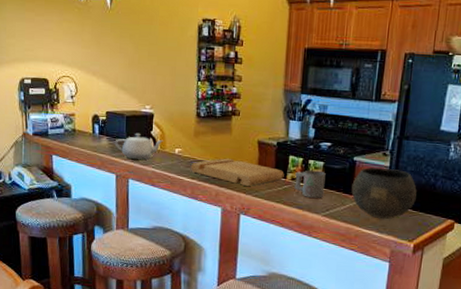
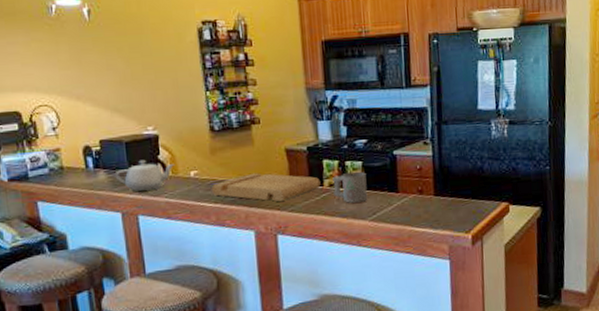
bowl: present [351,167,417,220] -> none [396,157,466,214]

